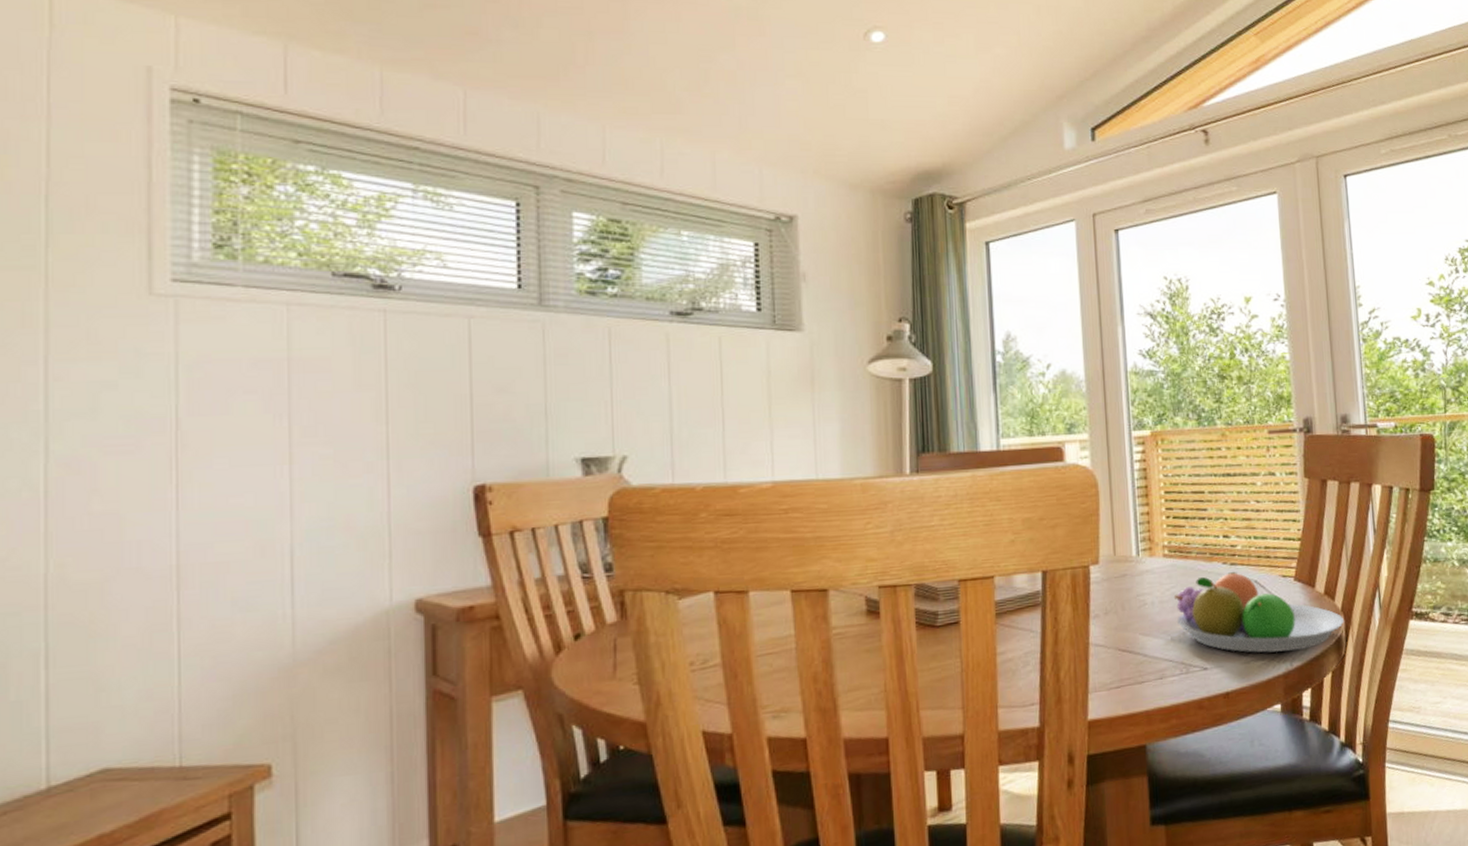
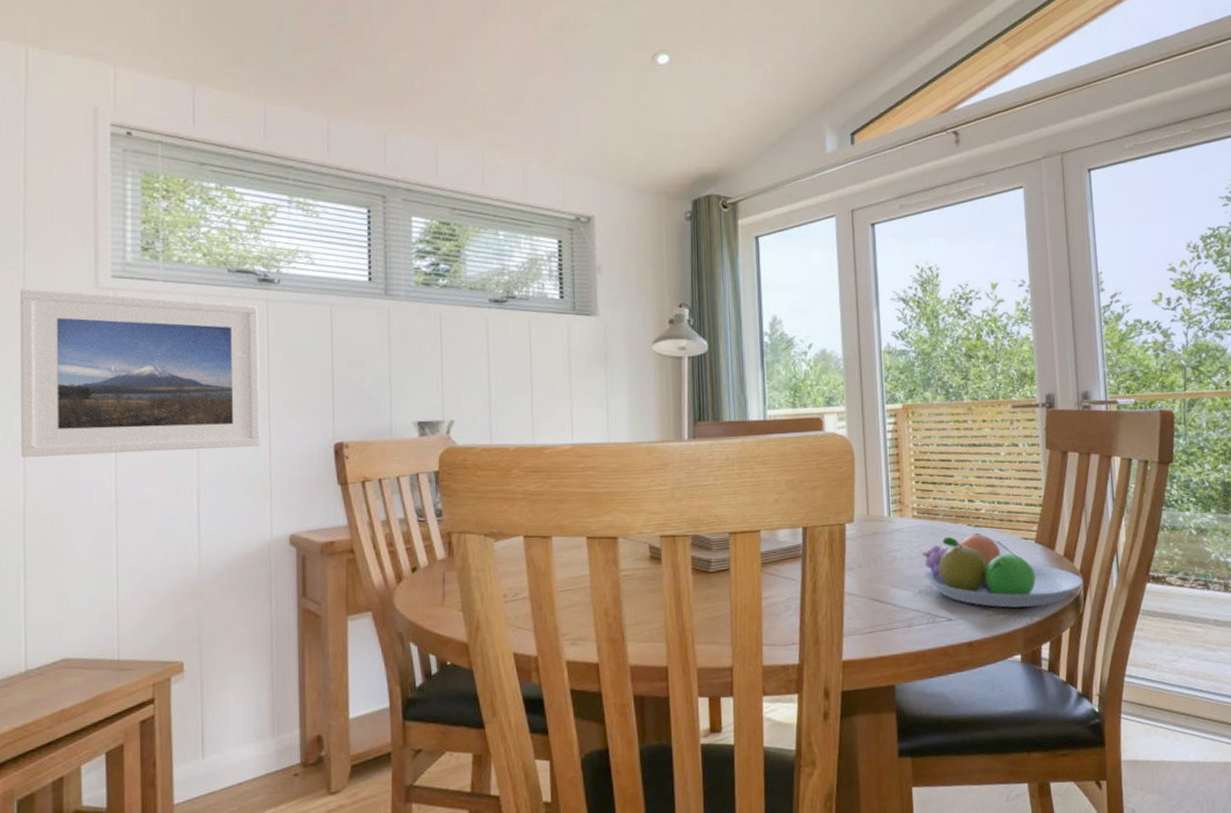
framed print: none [39,295,376,511] -> present [19,289,260,457]

